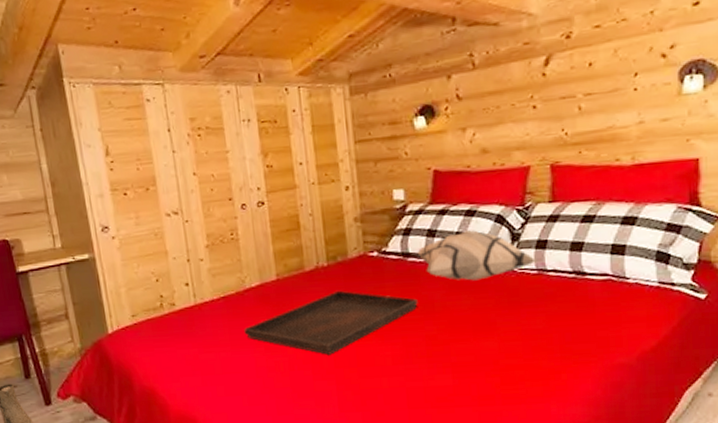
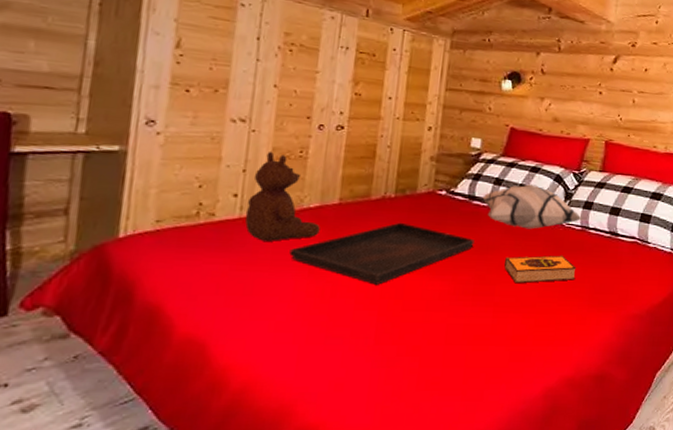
teddy bear: none [198,239,266,324] -> present [245,152,320,242]
hardback book: none [454,304,540,341] -> present [504,255,577,284]

